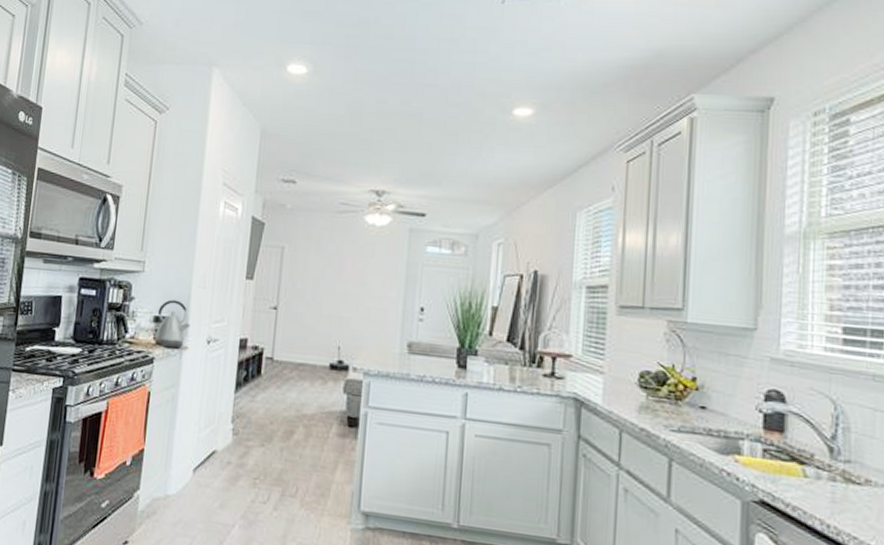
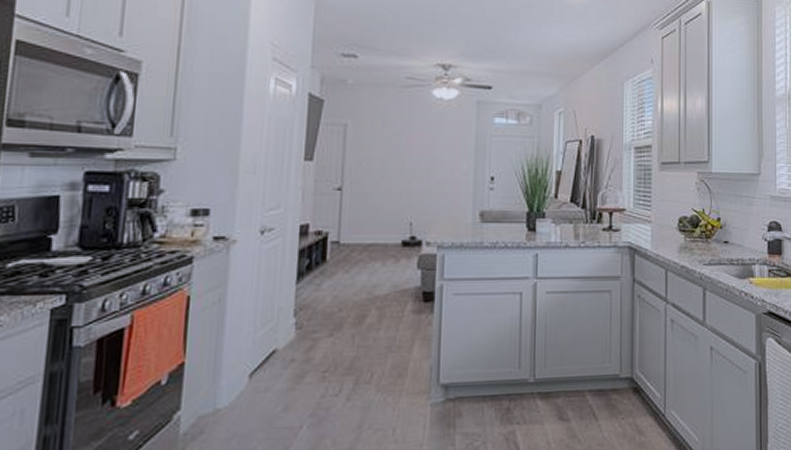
kettle: present [152,299,191,349] -> none [190,189,240,243]

